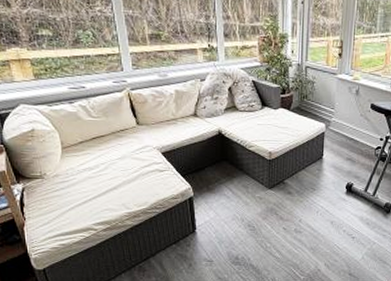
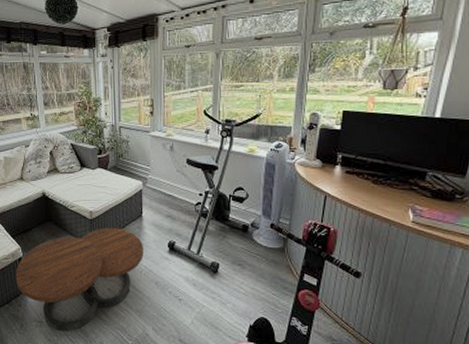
coffee table: none [184,168,322,270] -> present [15,227,143,332]

